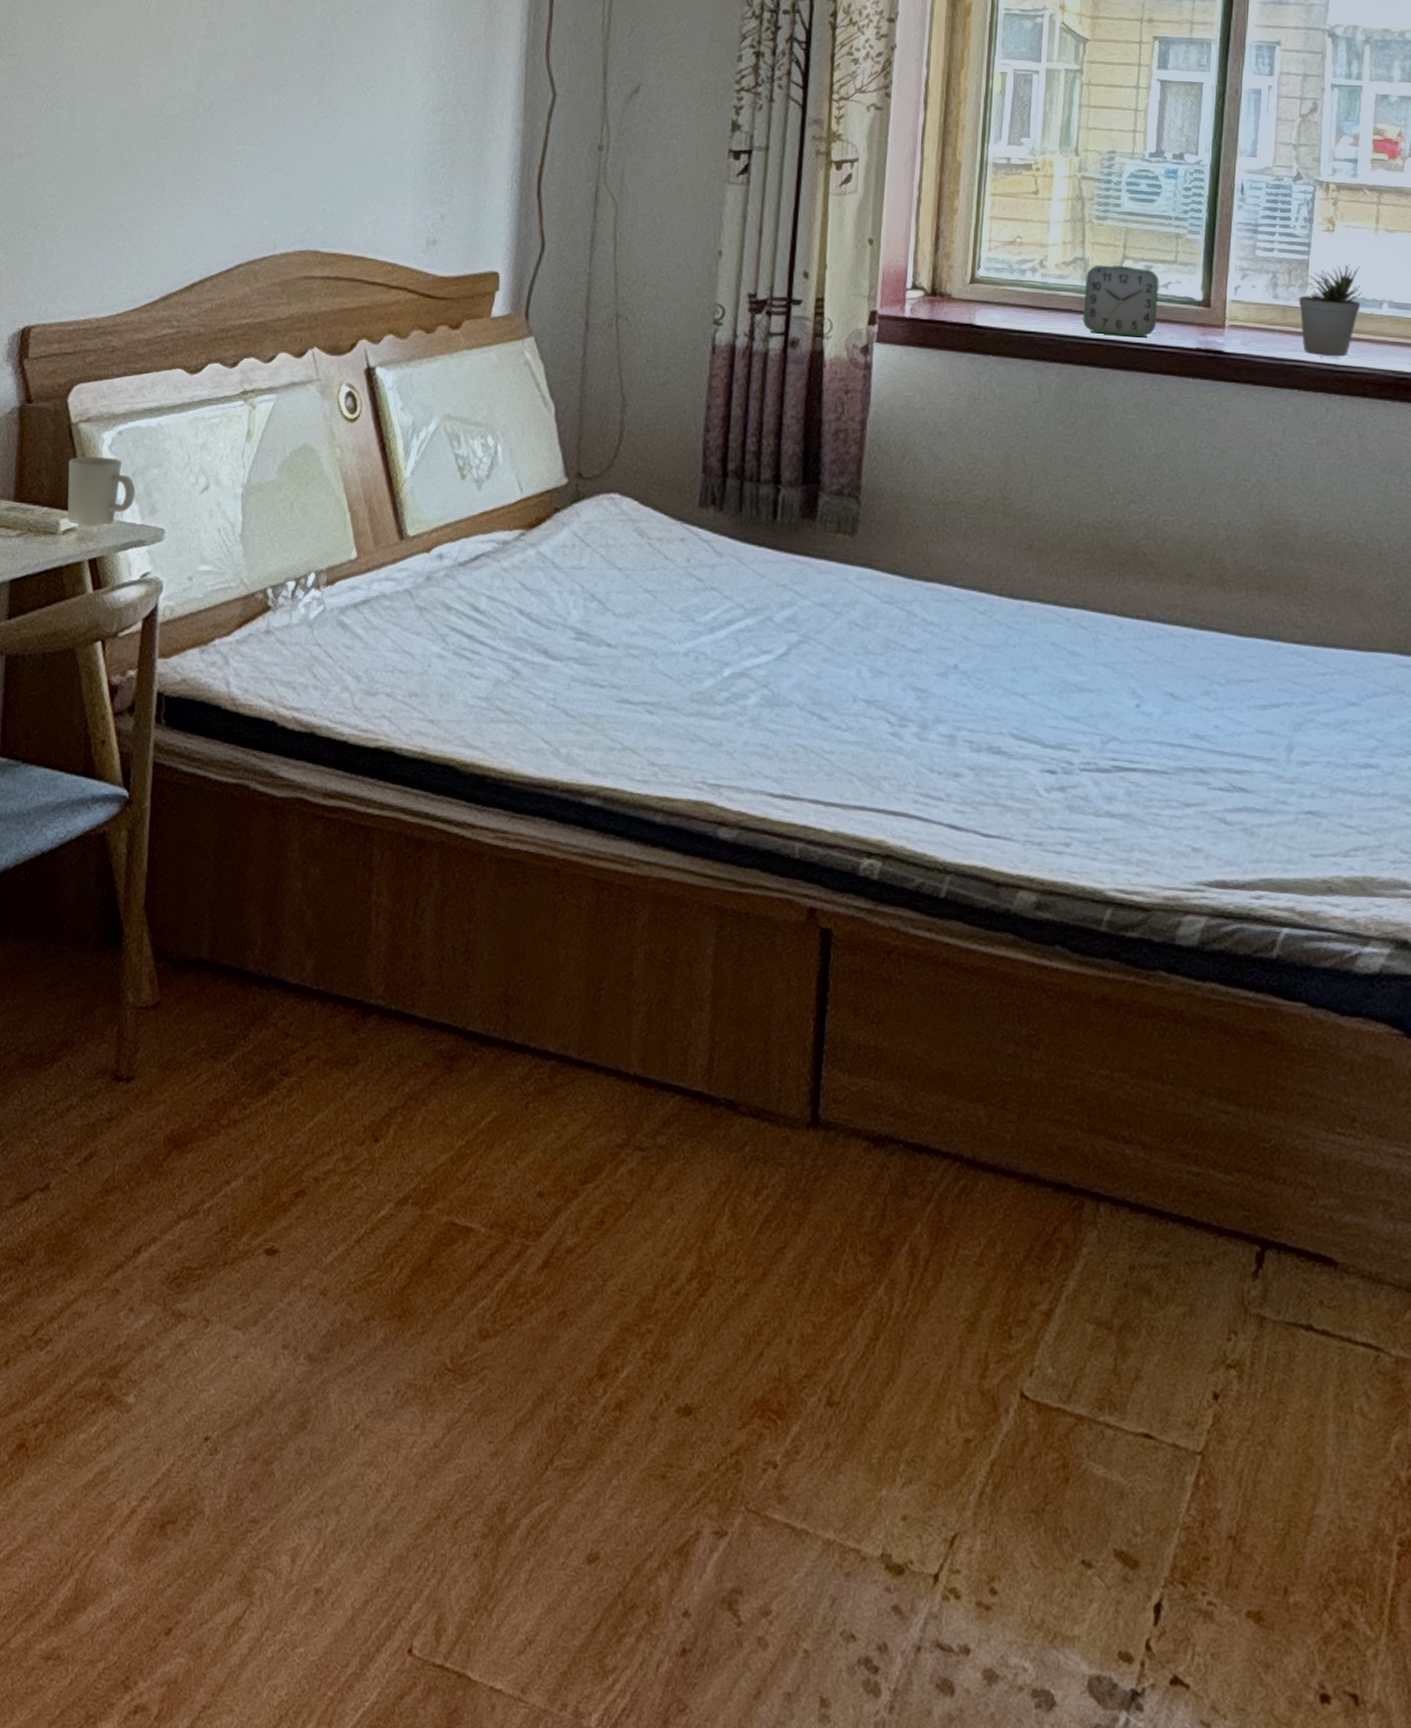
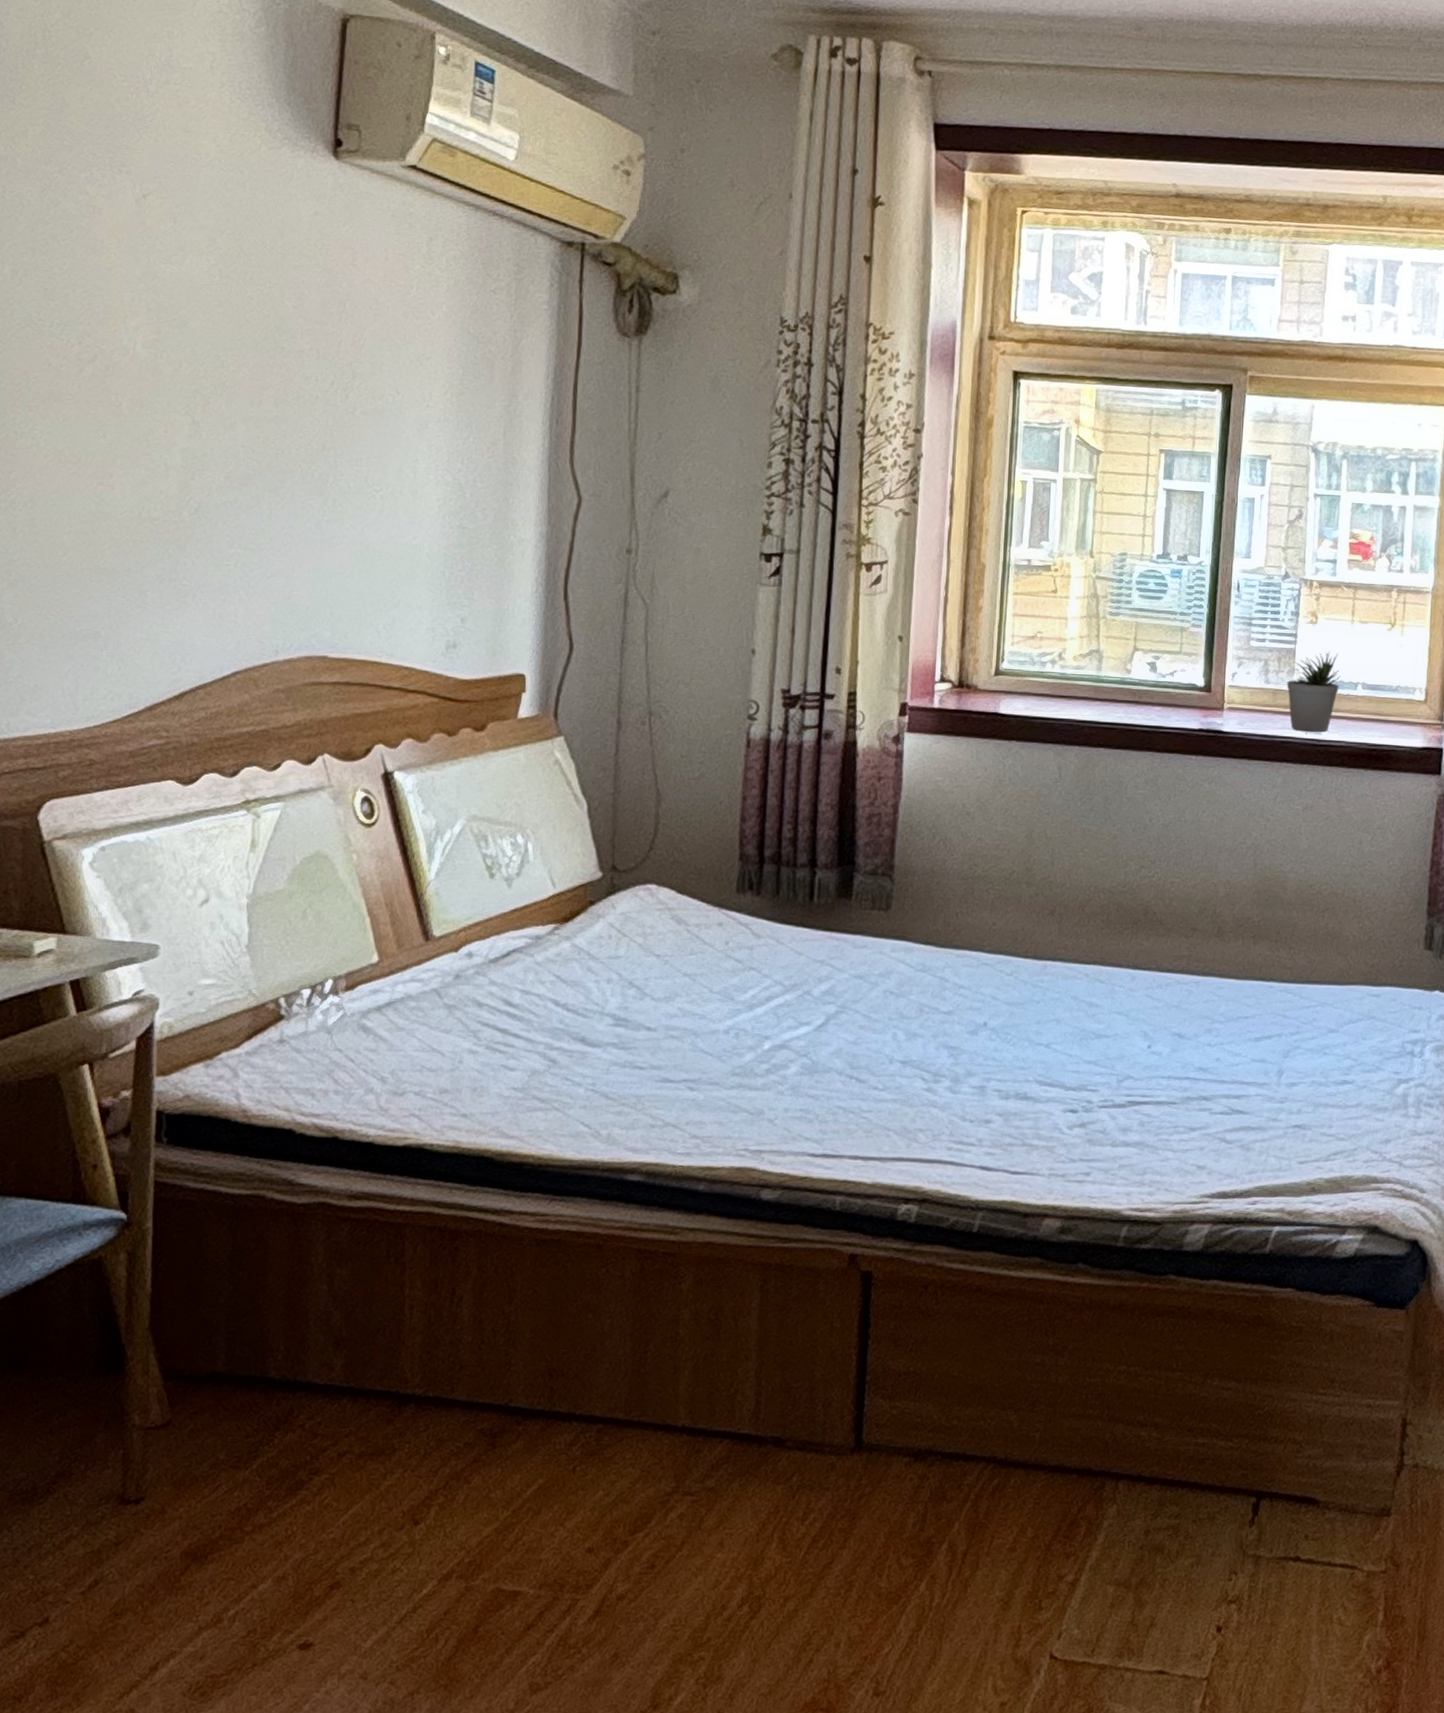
mug: present [67,456,136,526] -> none [41,874,123,947]
alarm clock: present [1082,265,1160,338] -> none [1098,656,1166,721]

